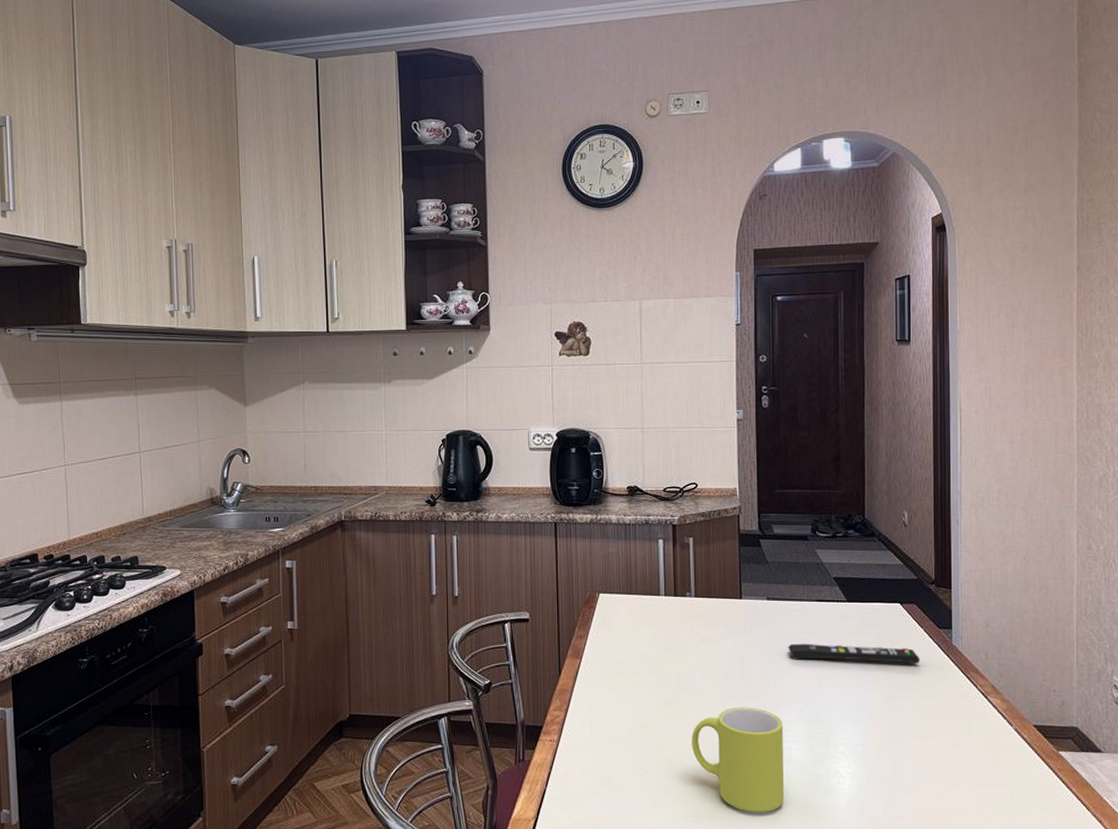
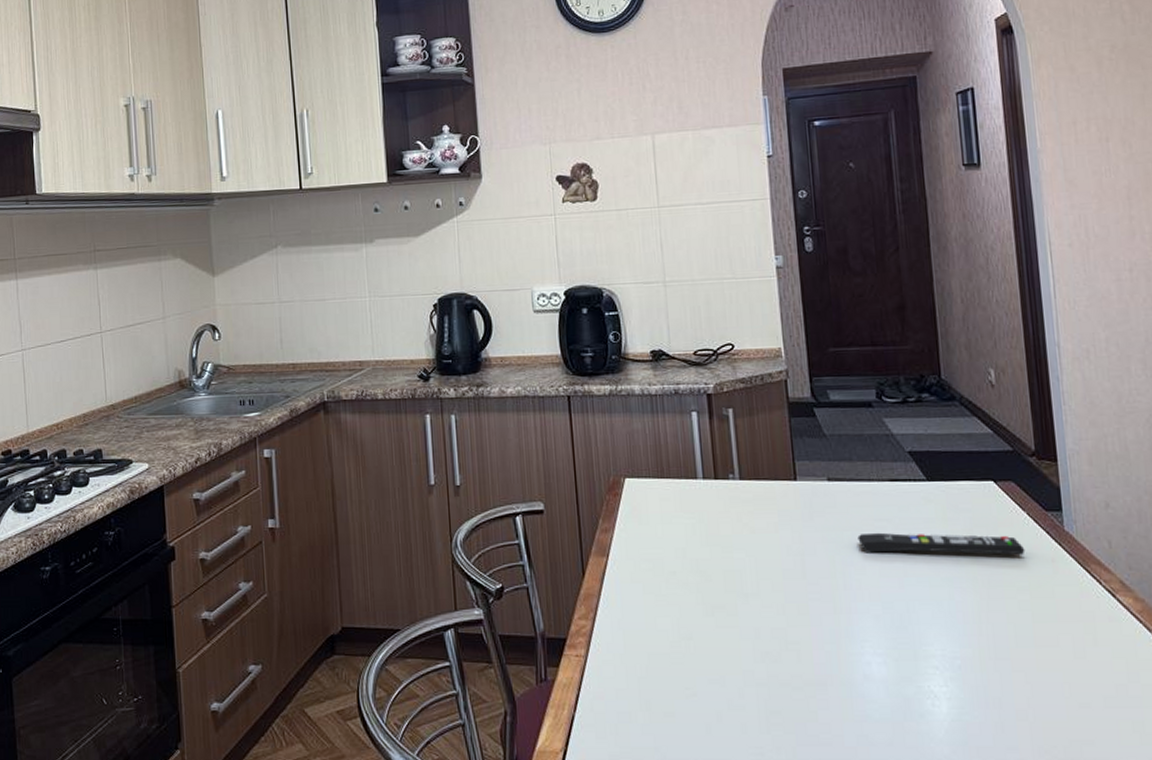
mug: present [692,707,784,813] -> none [746,612,866,743]

